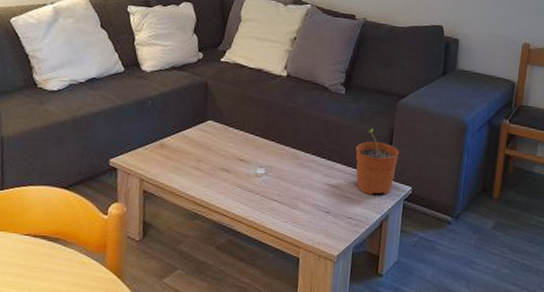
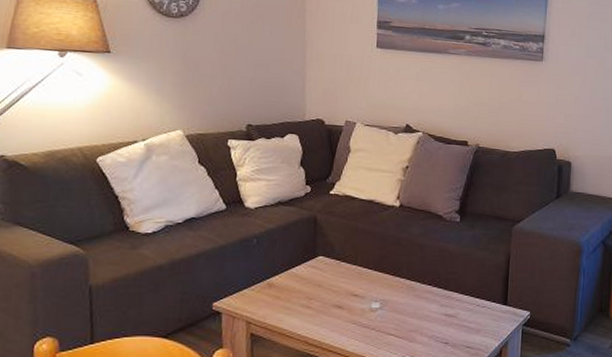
plant pot: present [356,128,399,195] -> none [473,255,516,322]

